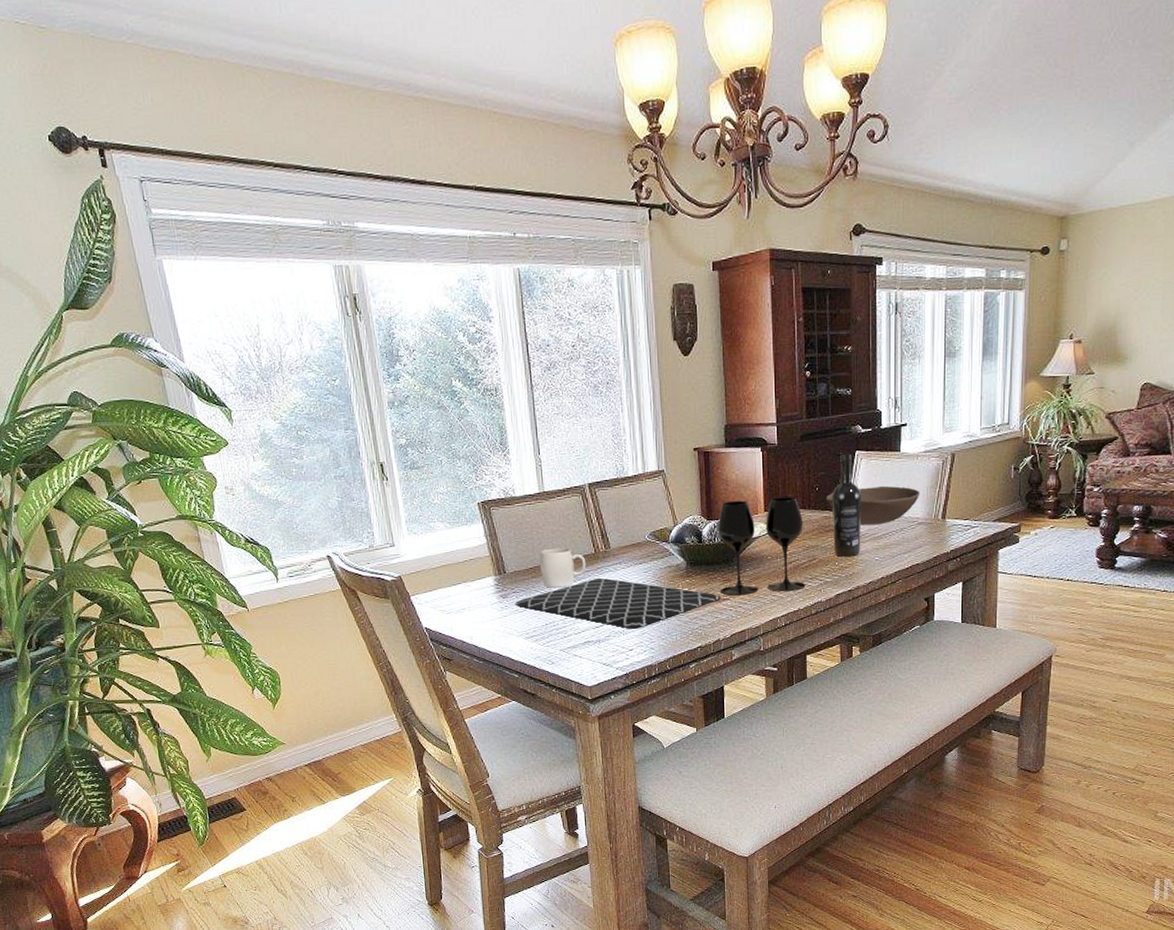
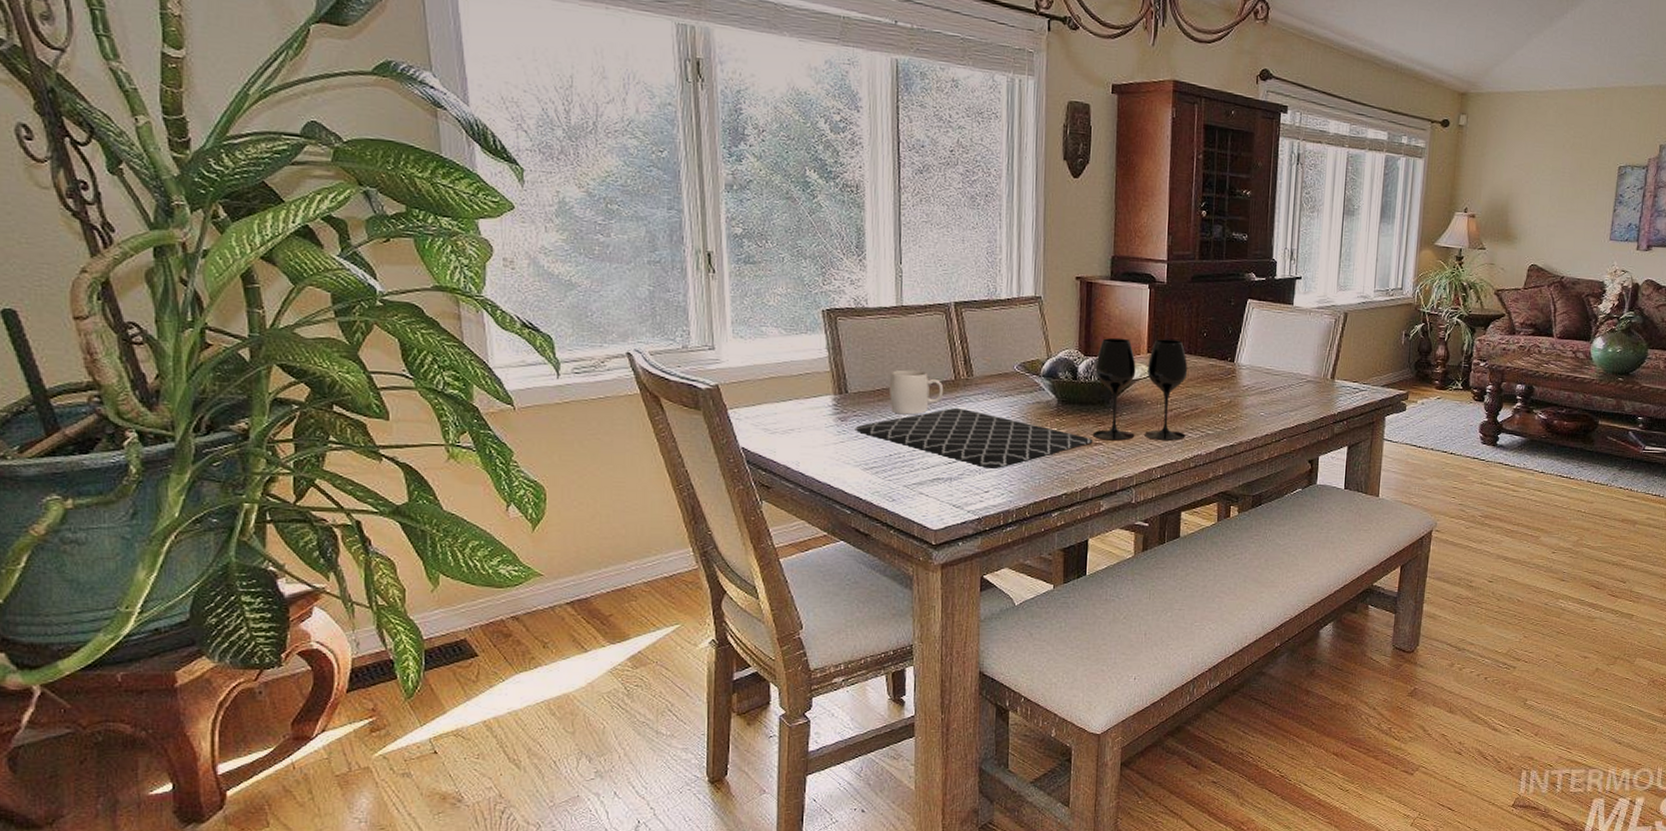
bowl: present [825,485,920,526] -> none [1213,338,1311,379]
wine bottle: present [832,453,862,557] -> none [1218,301,1251,409]

